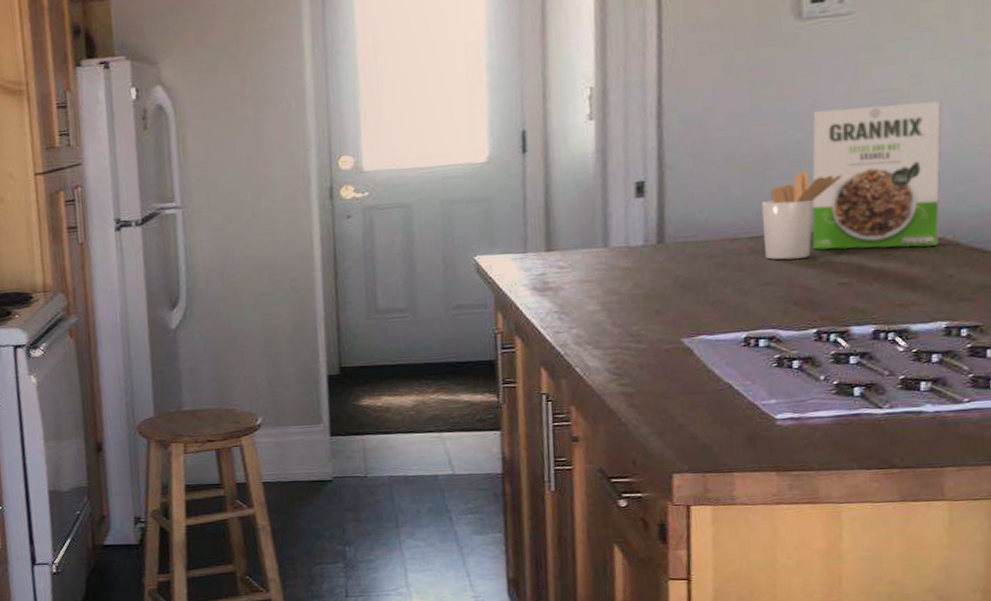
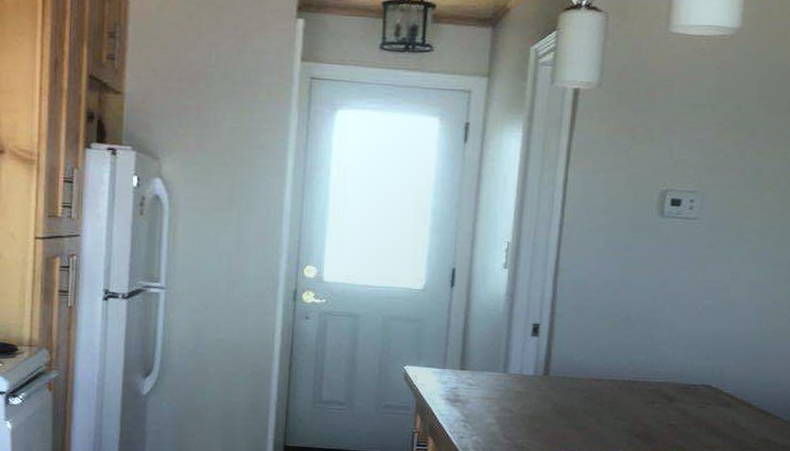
utensil holder: present [761,170,842,260] -> none [619,334,679,402]
cereal box: present [812,100,942,250] -> none [653,288,750,405]

